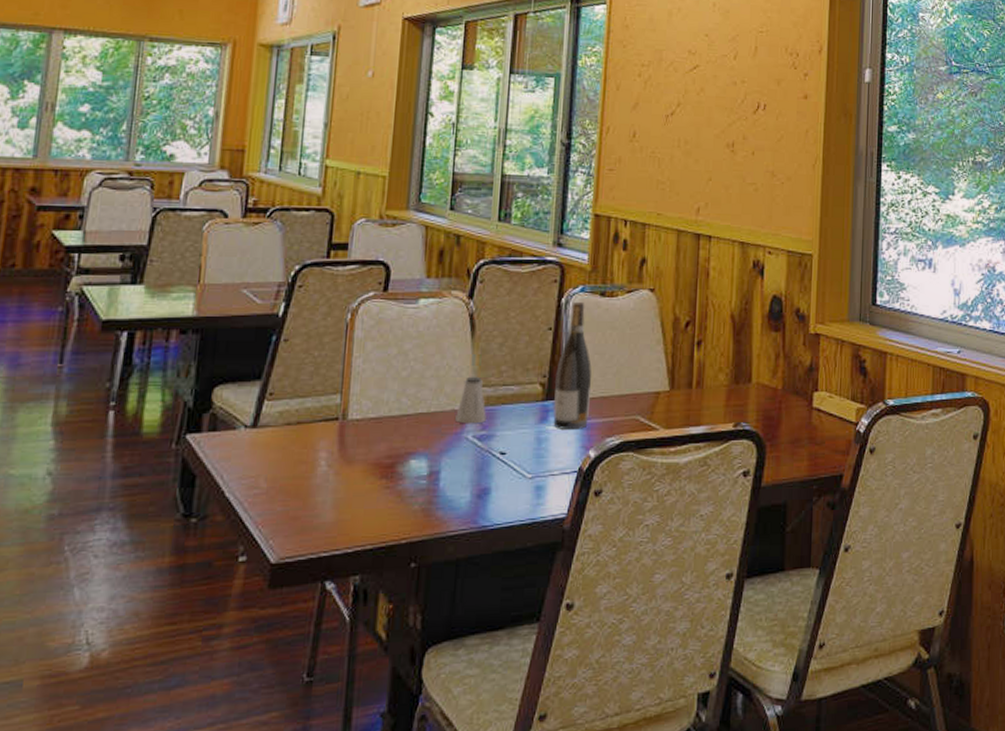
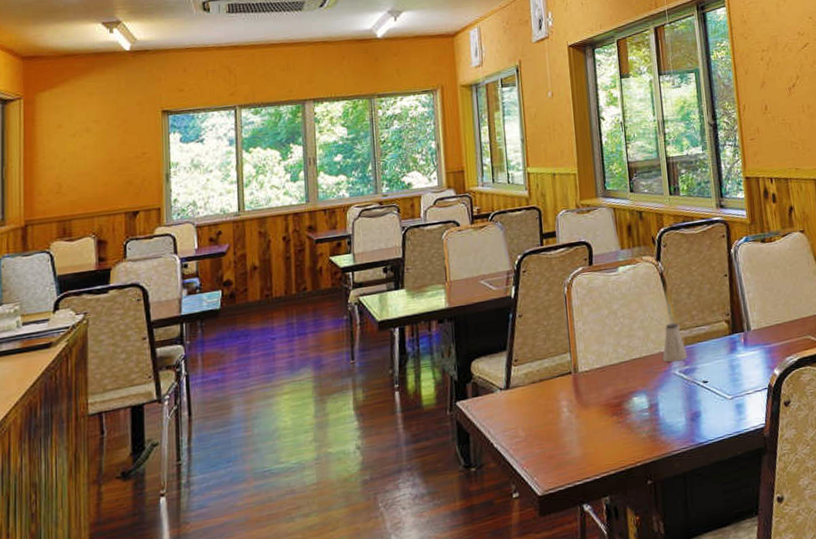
wine bottle: present [553,301,592,431] -> none [736,249,770,356]

